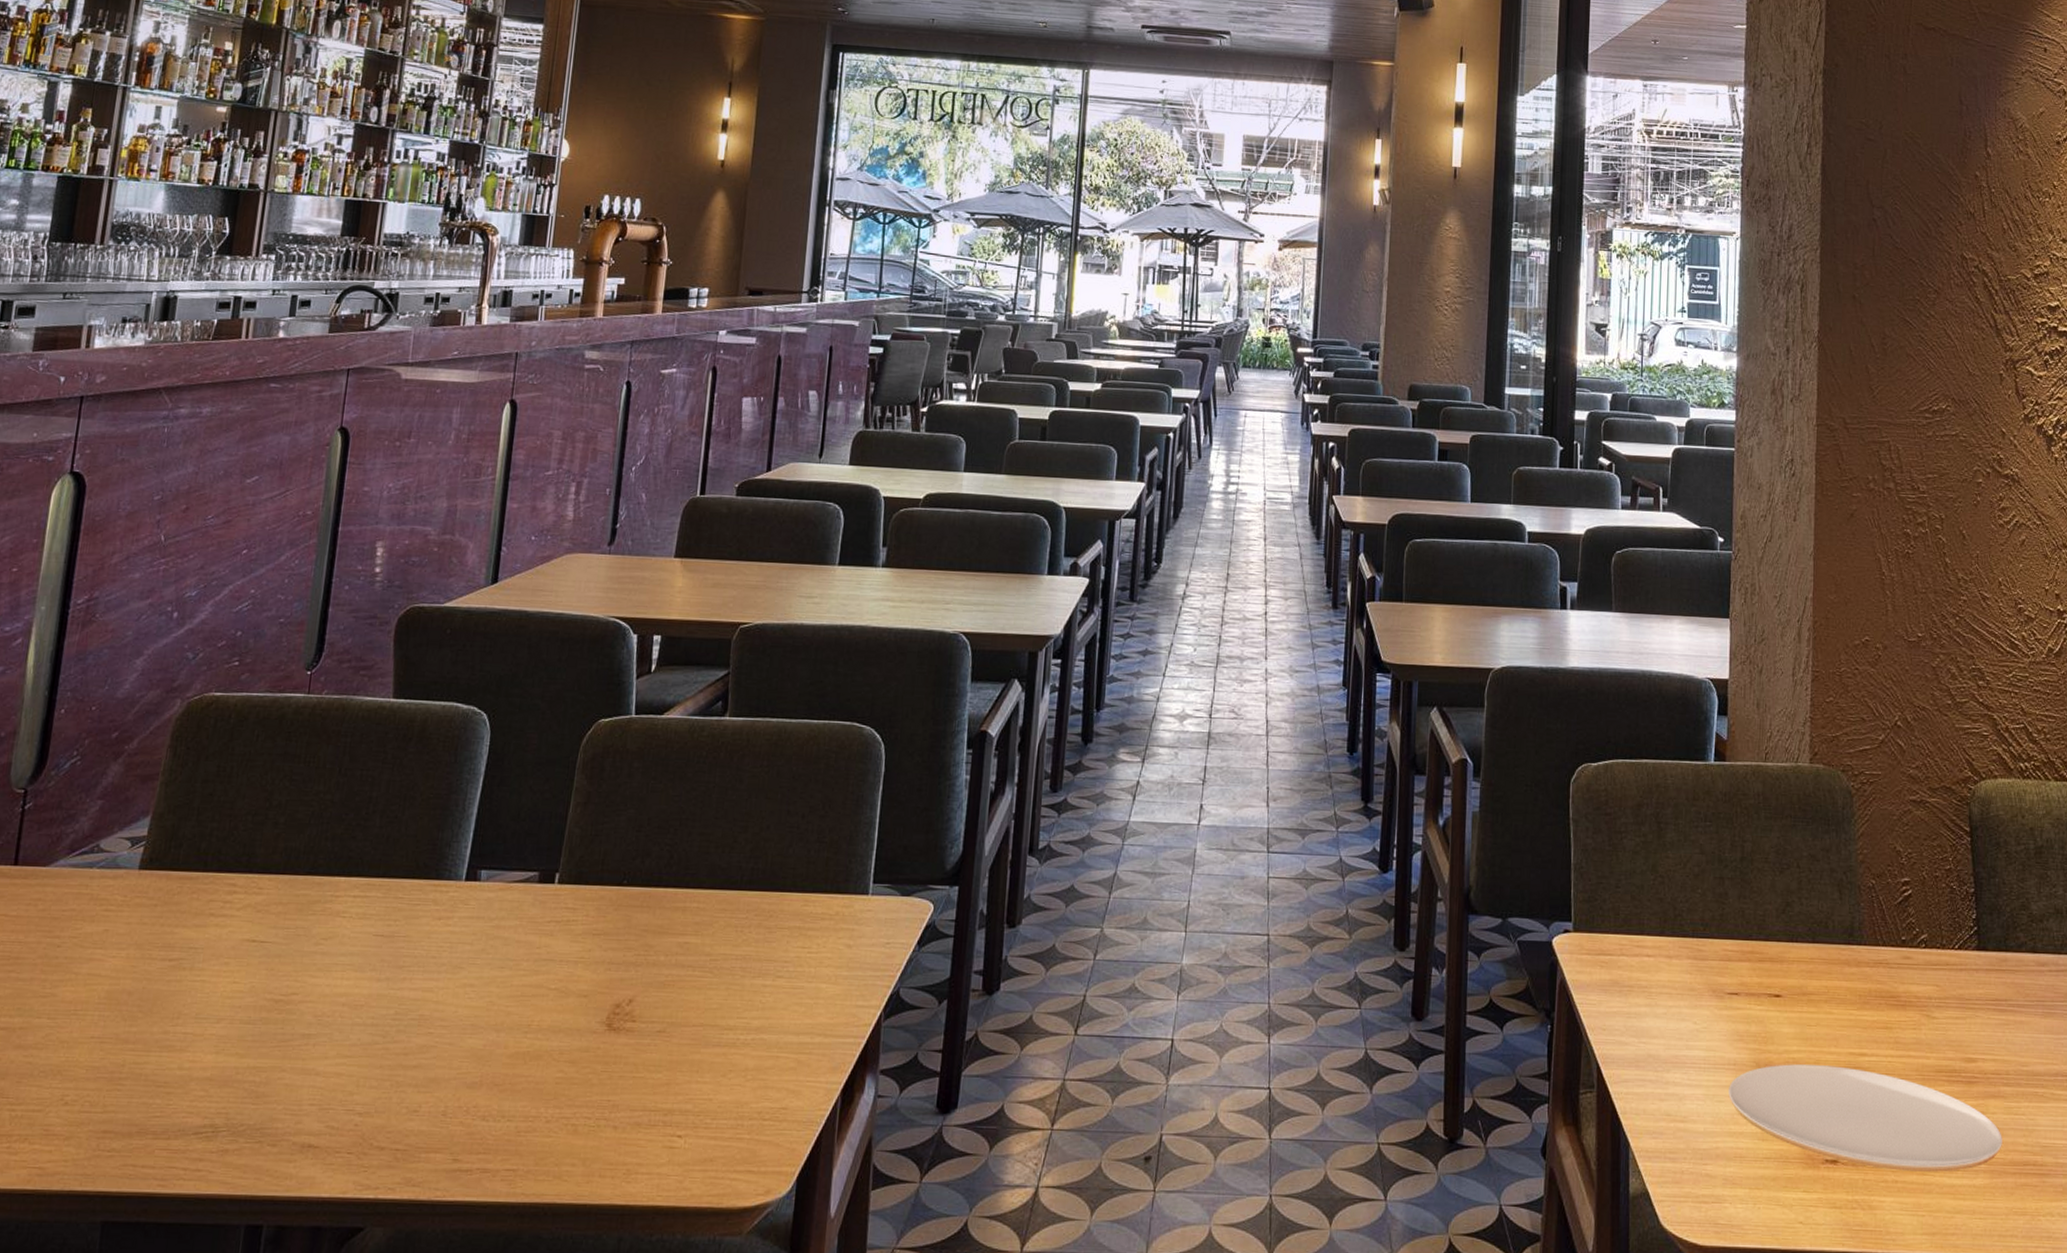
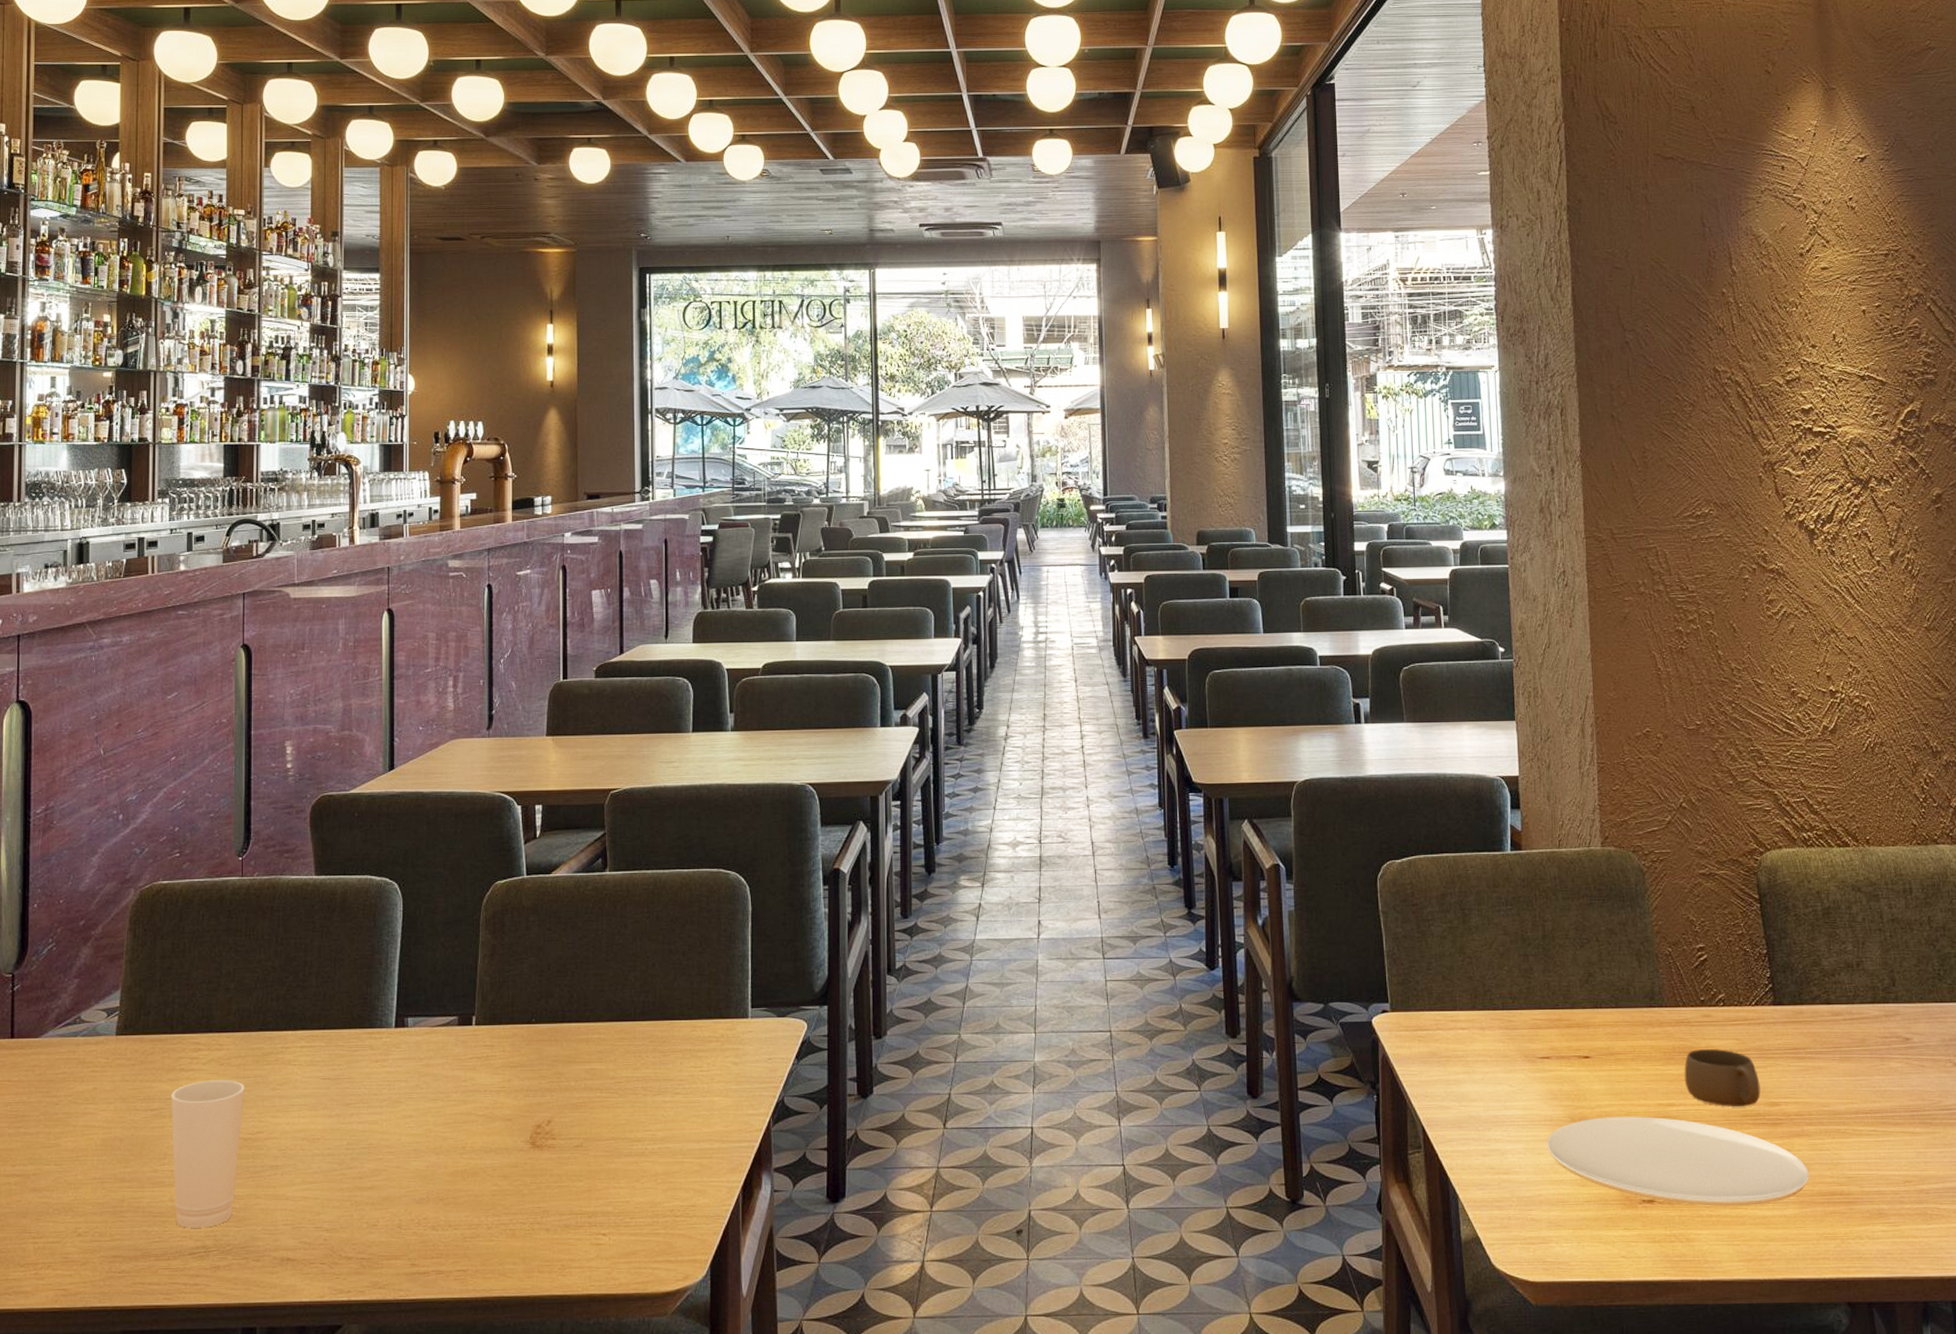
cup: none [182,929,283,1103] -> present [170,1080,245,1228]
cup: none [1879,994,1958,1061] -> present [1684,1049,1761,1106]

